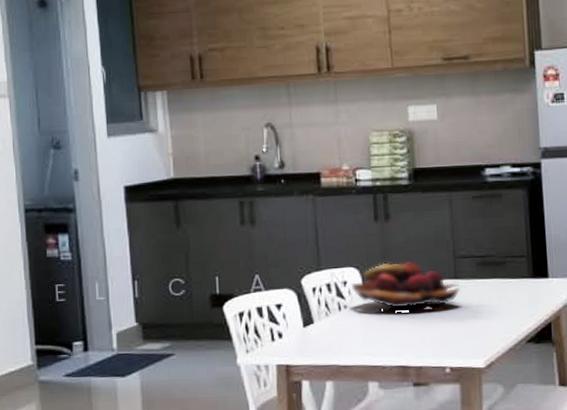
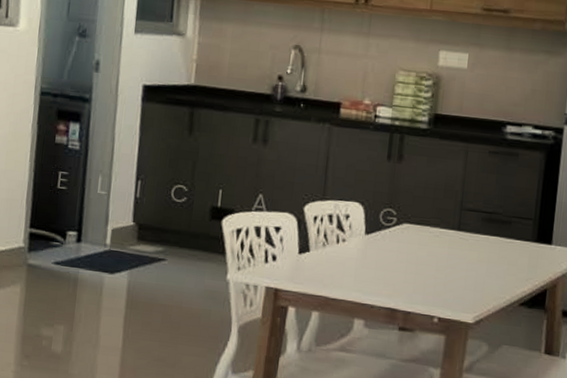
fruit basket: present [352,262,460,312] -> none [353,202,461,260]

